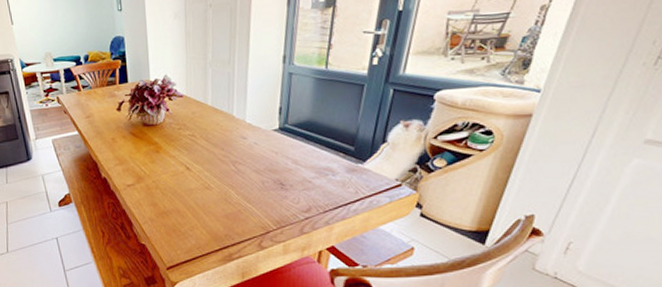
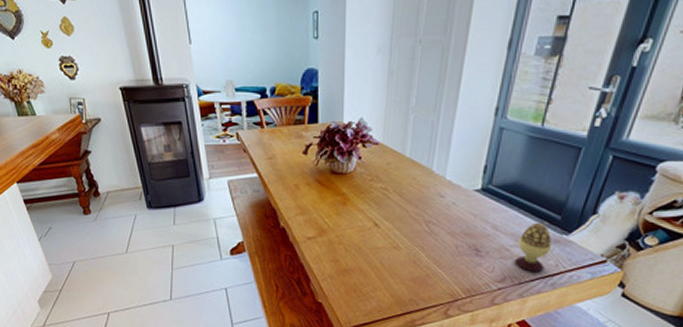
decorative egg: none [318,154,350,201] -> present [515,222,553,273]

